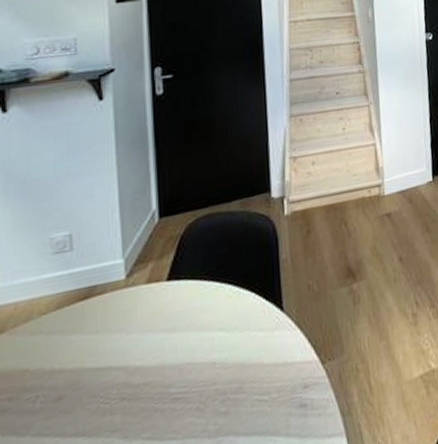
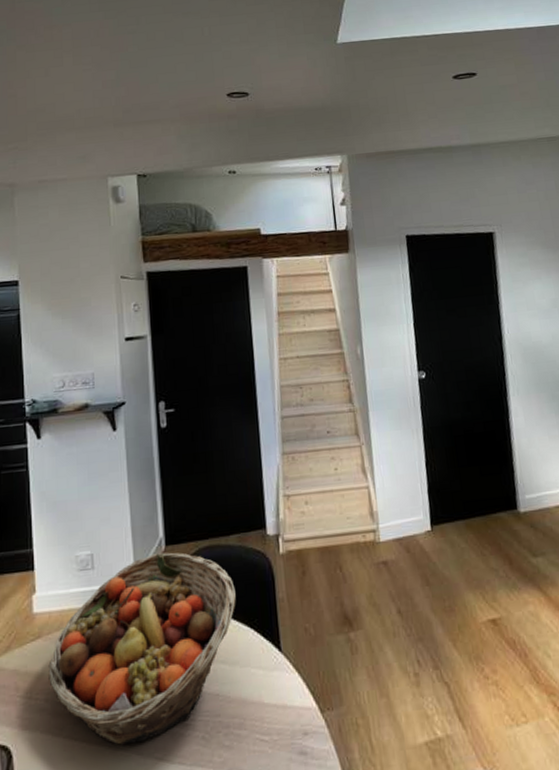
fruit basket: none [13,224,237,433] -> present [48,552,236,745]

